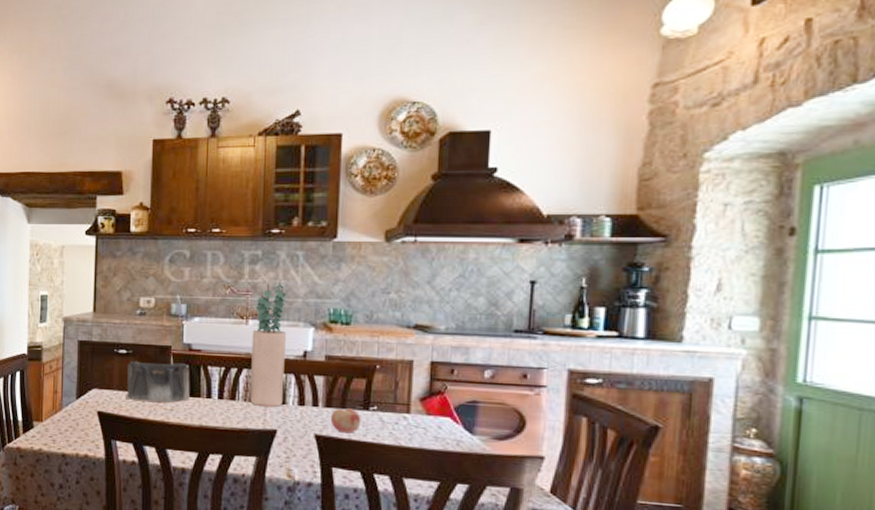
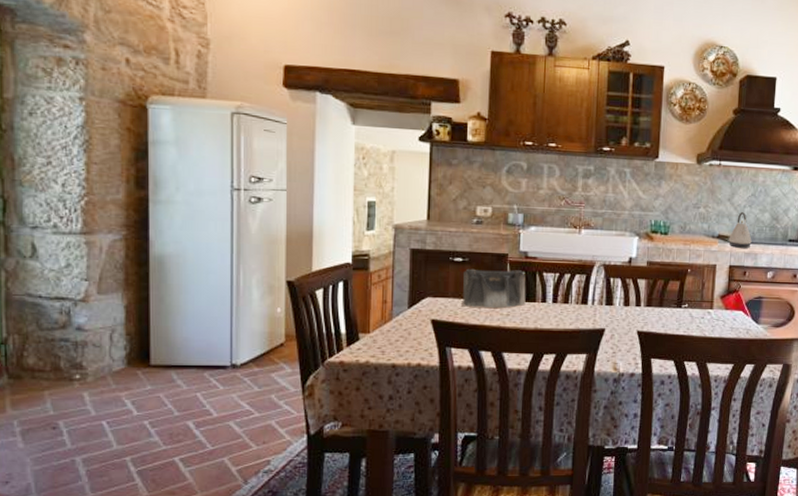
vase: present [250,280,287,408] -> none [582,193,616,309]
fruit: present [330,407,361,434] -> none [650,306,675,328]
kettle: none [429,295,461,342] -> present [728,211,752,249]

